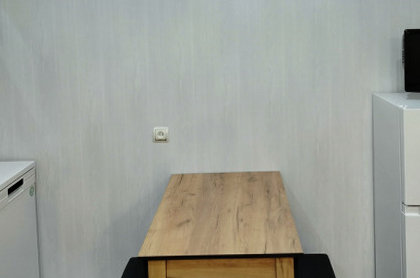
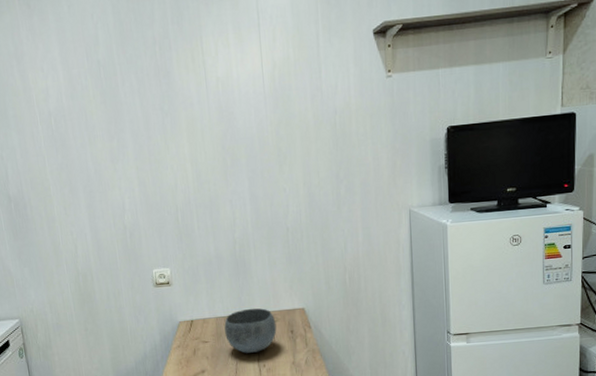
bowl: none [210,167,255,208] -> present [224,308,277,353]

